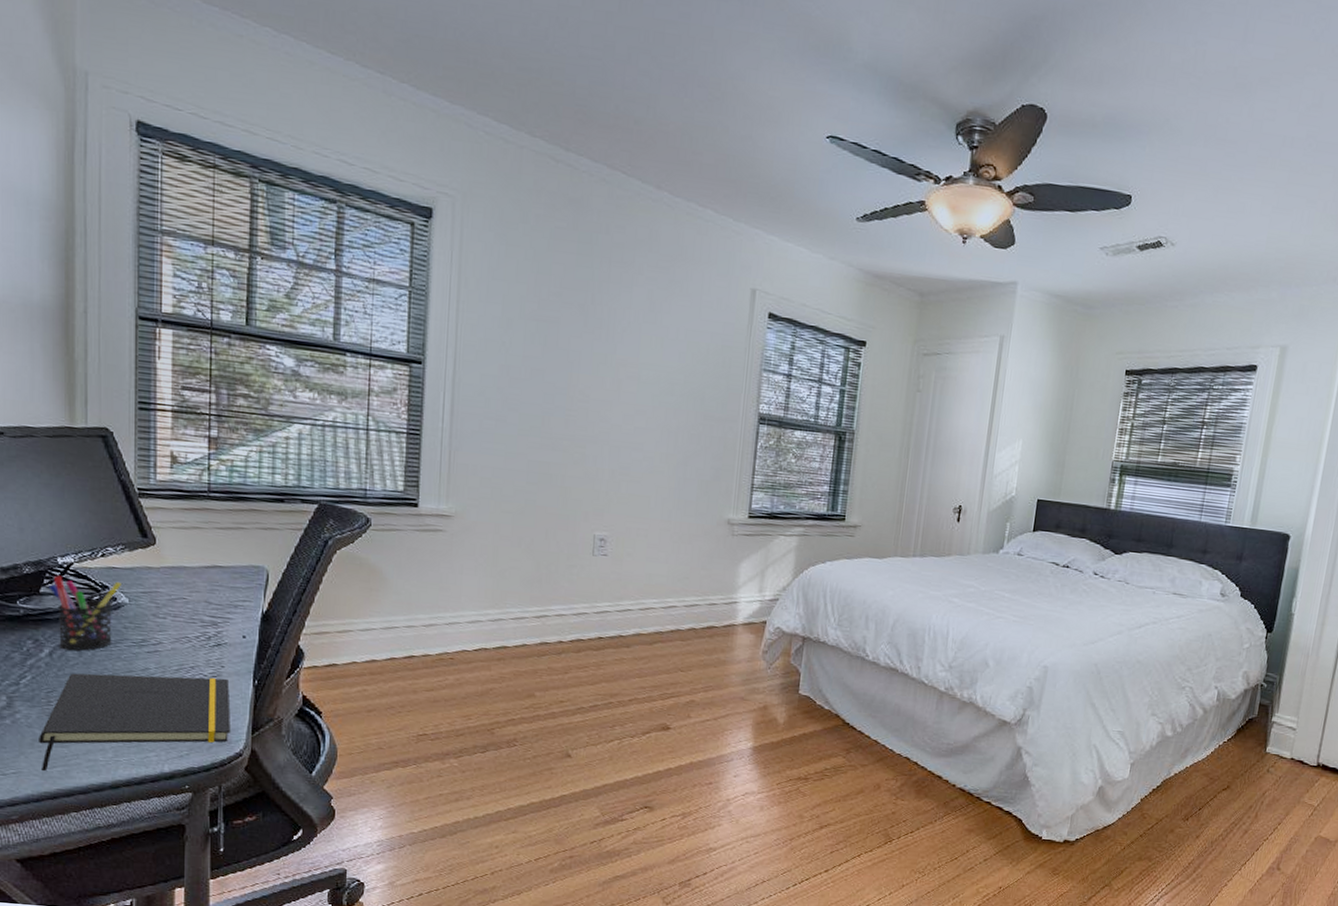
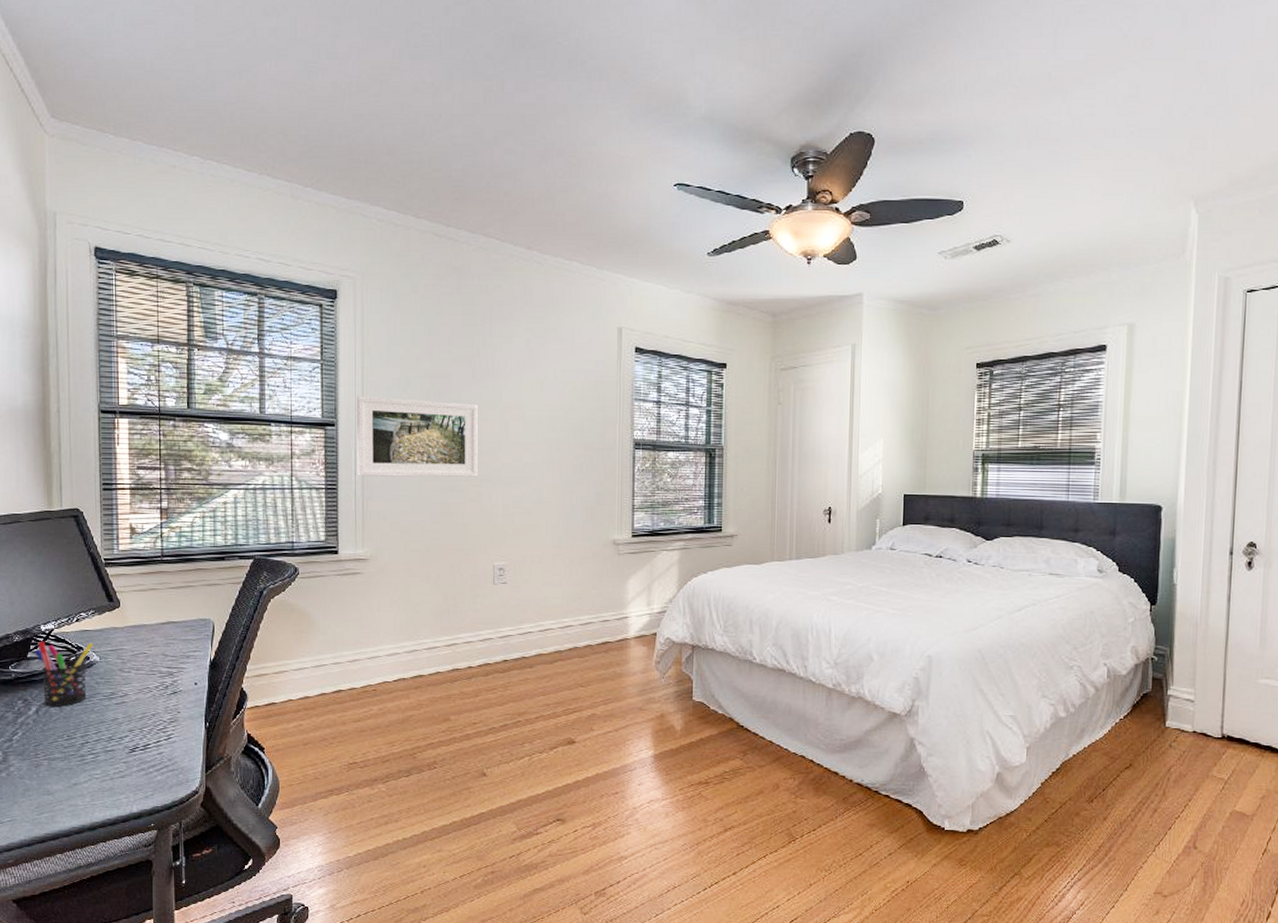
notepad: present [39,673,231,772] -> none [29,723,187,818]
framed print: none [445,333,588,437] -> present [356,396,478,477]

